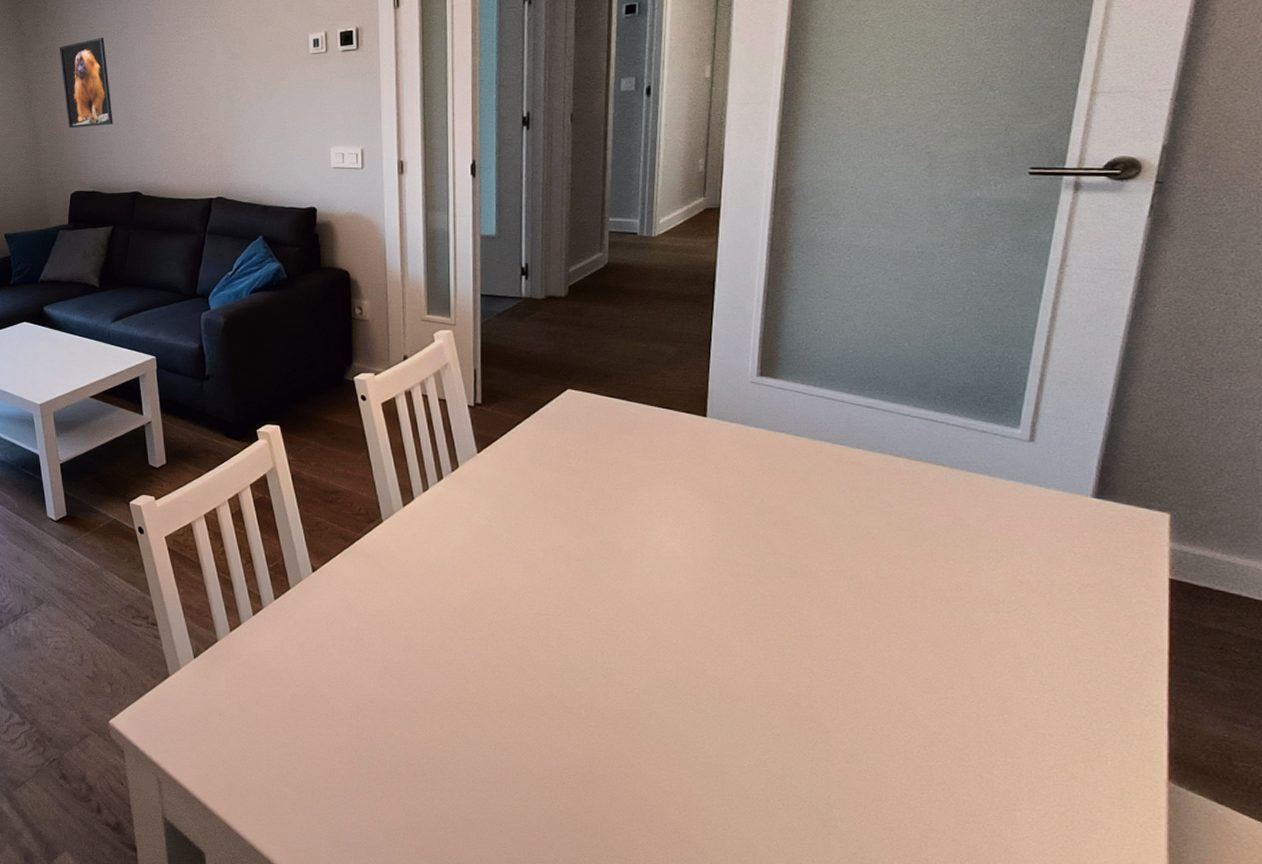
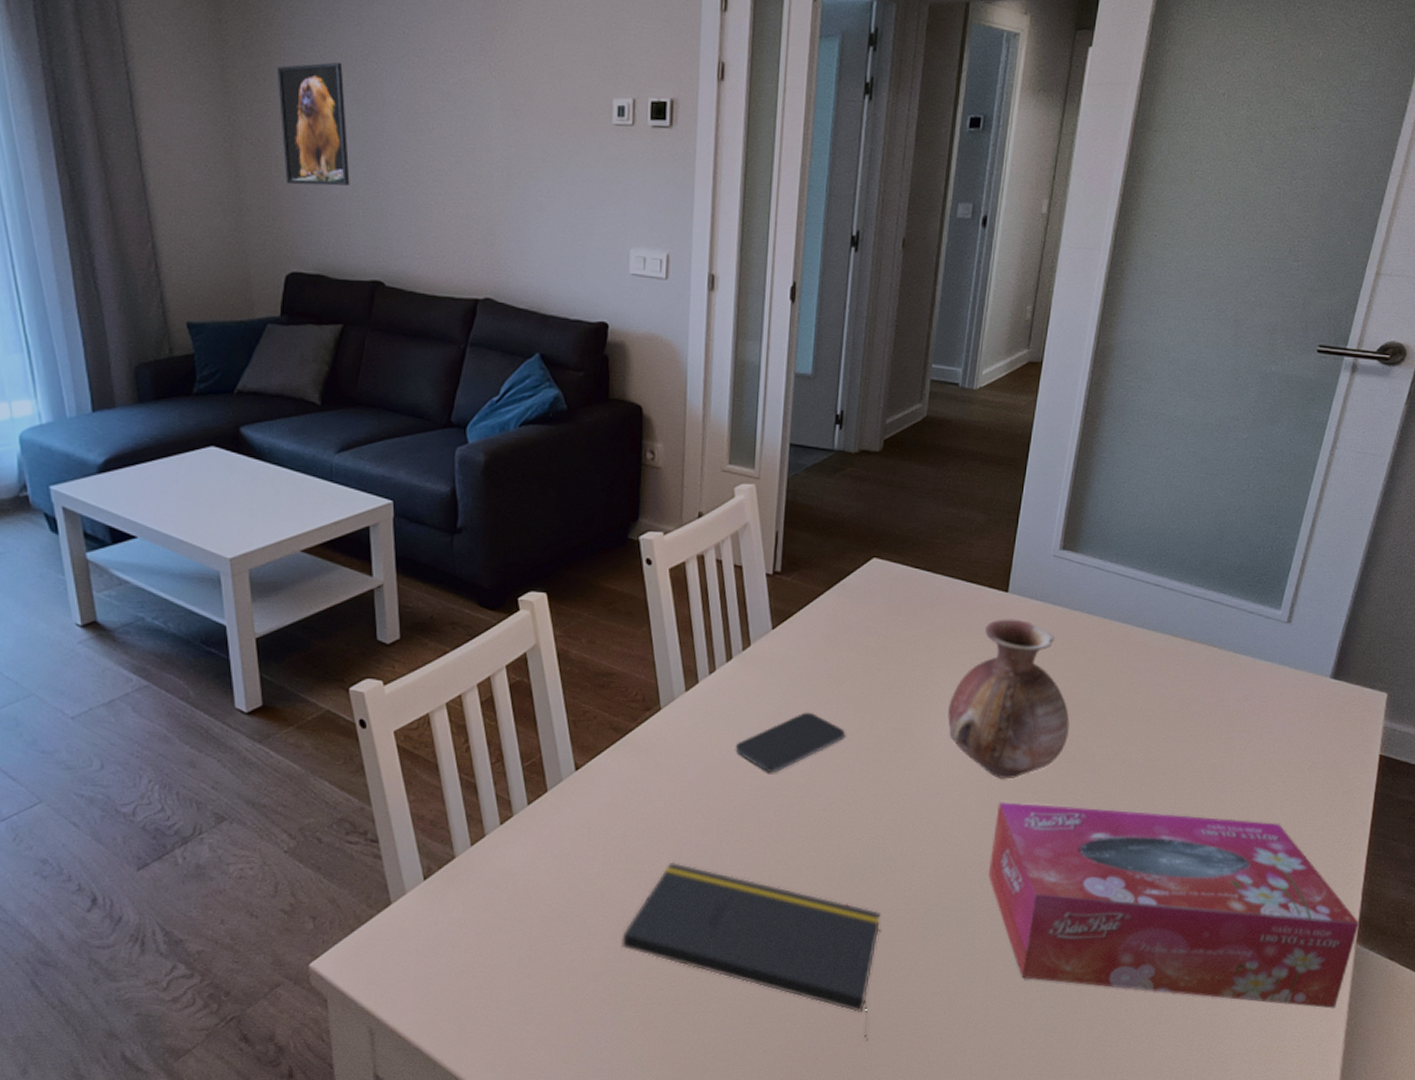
notepad: none [362,653,605,833] -> present [621,861,881,1041]
smartphone: none [451,525,554,579] -> present [735,712,845,773]
vase: none [655,441,786,591] -> present [948,619,1070,778]
tissue box: none [712,613,1170,851] -> present [988,802,1360,1009]

